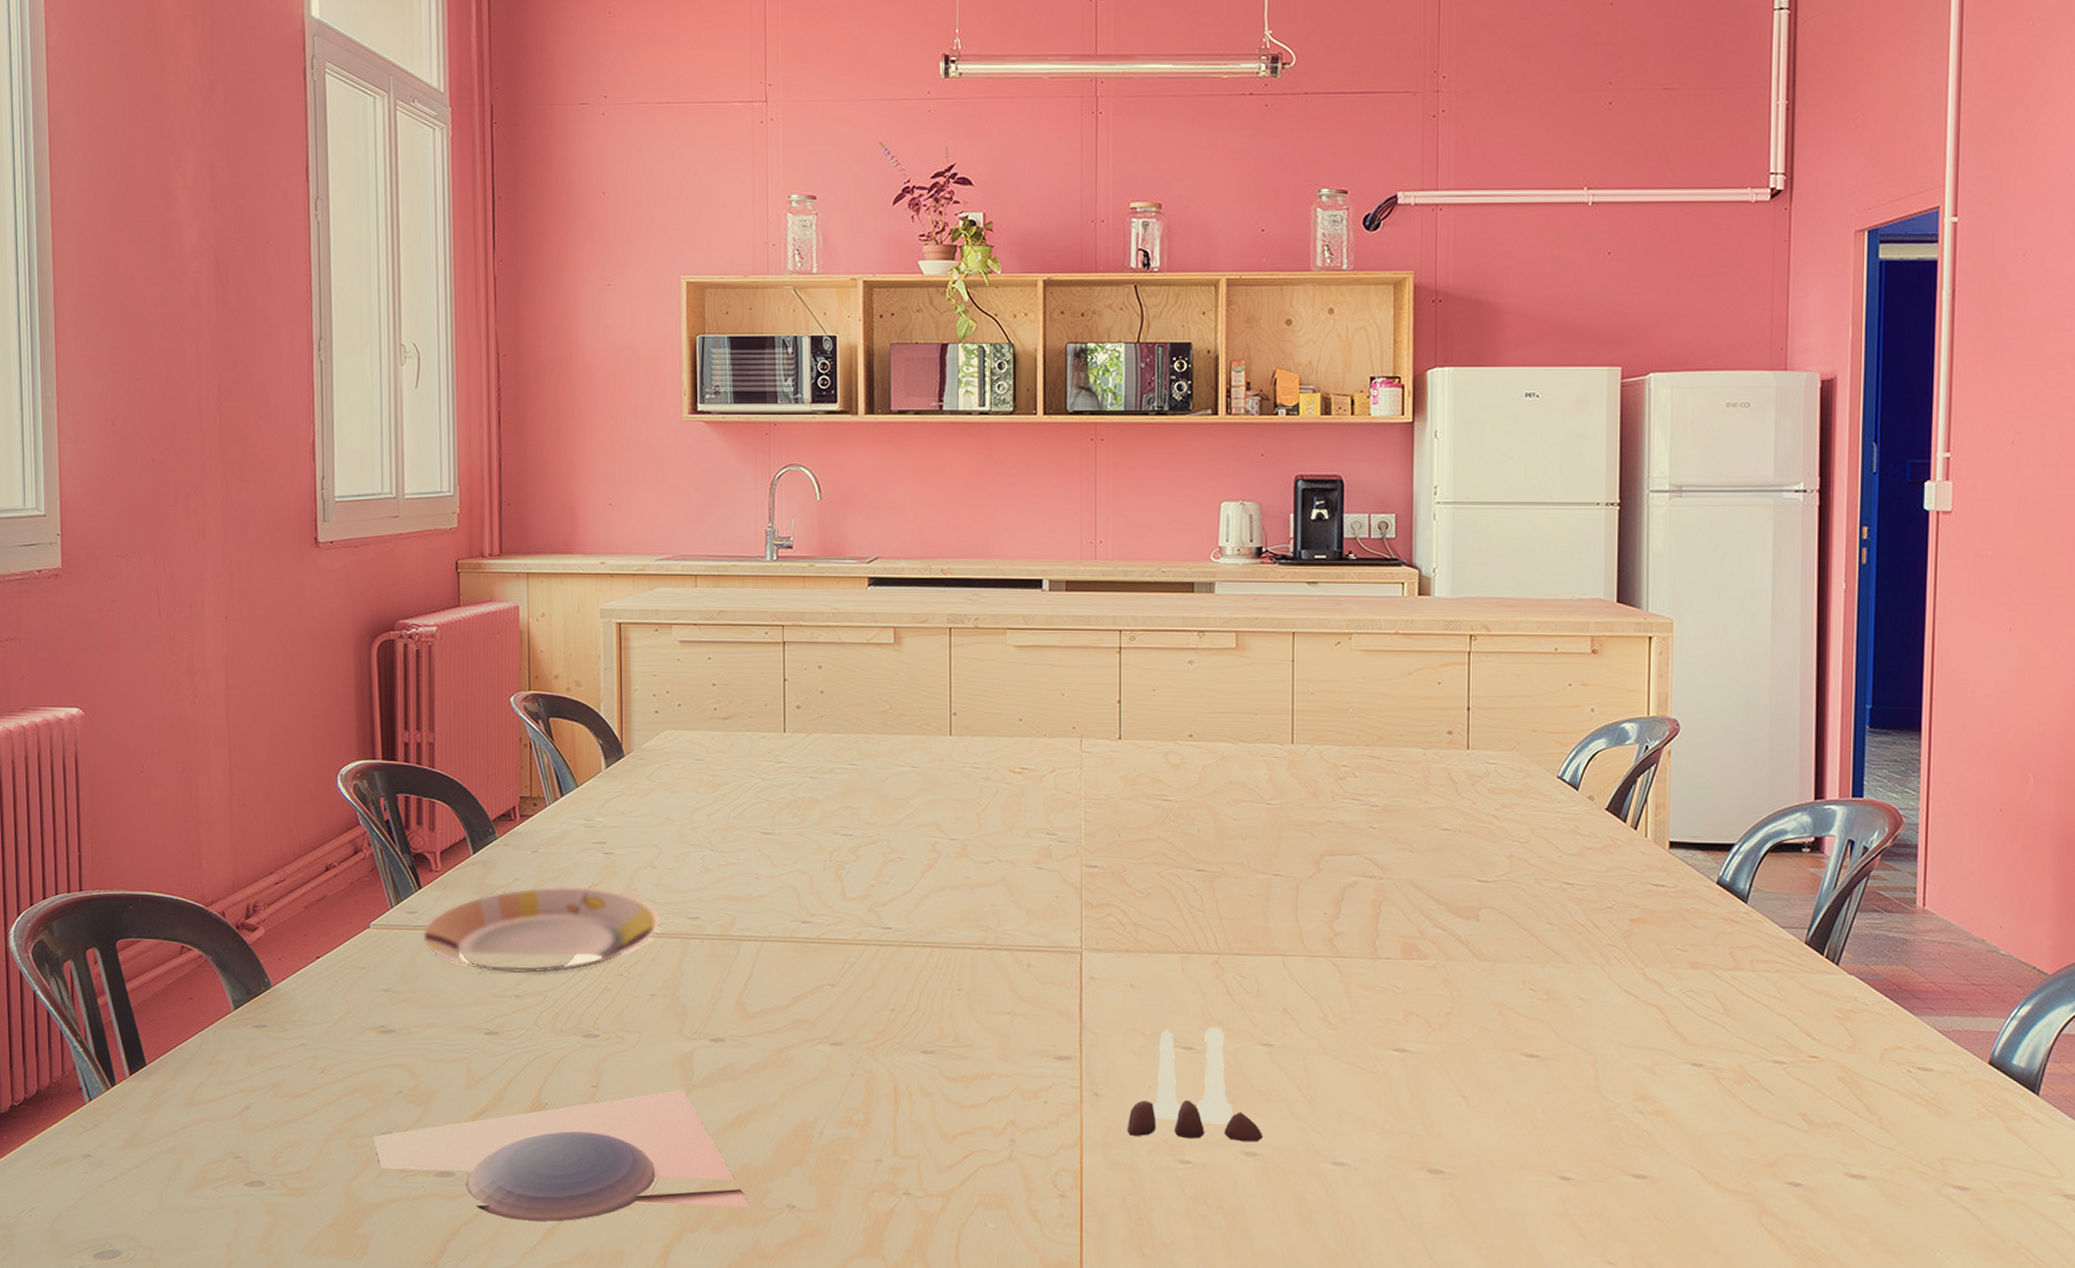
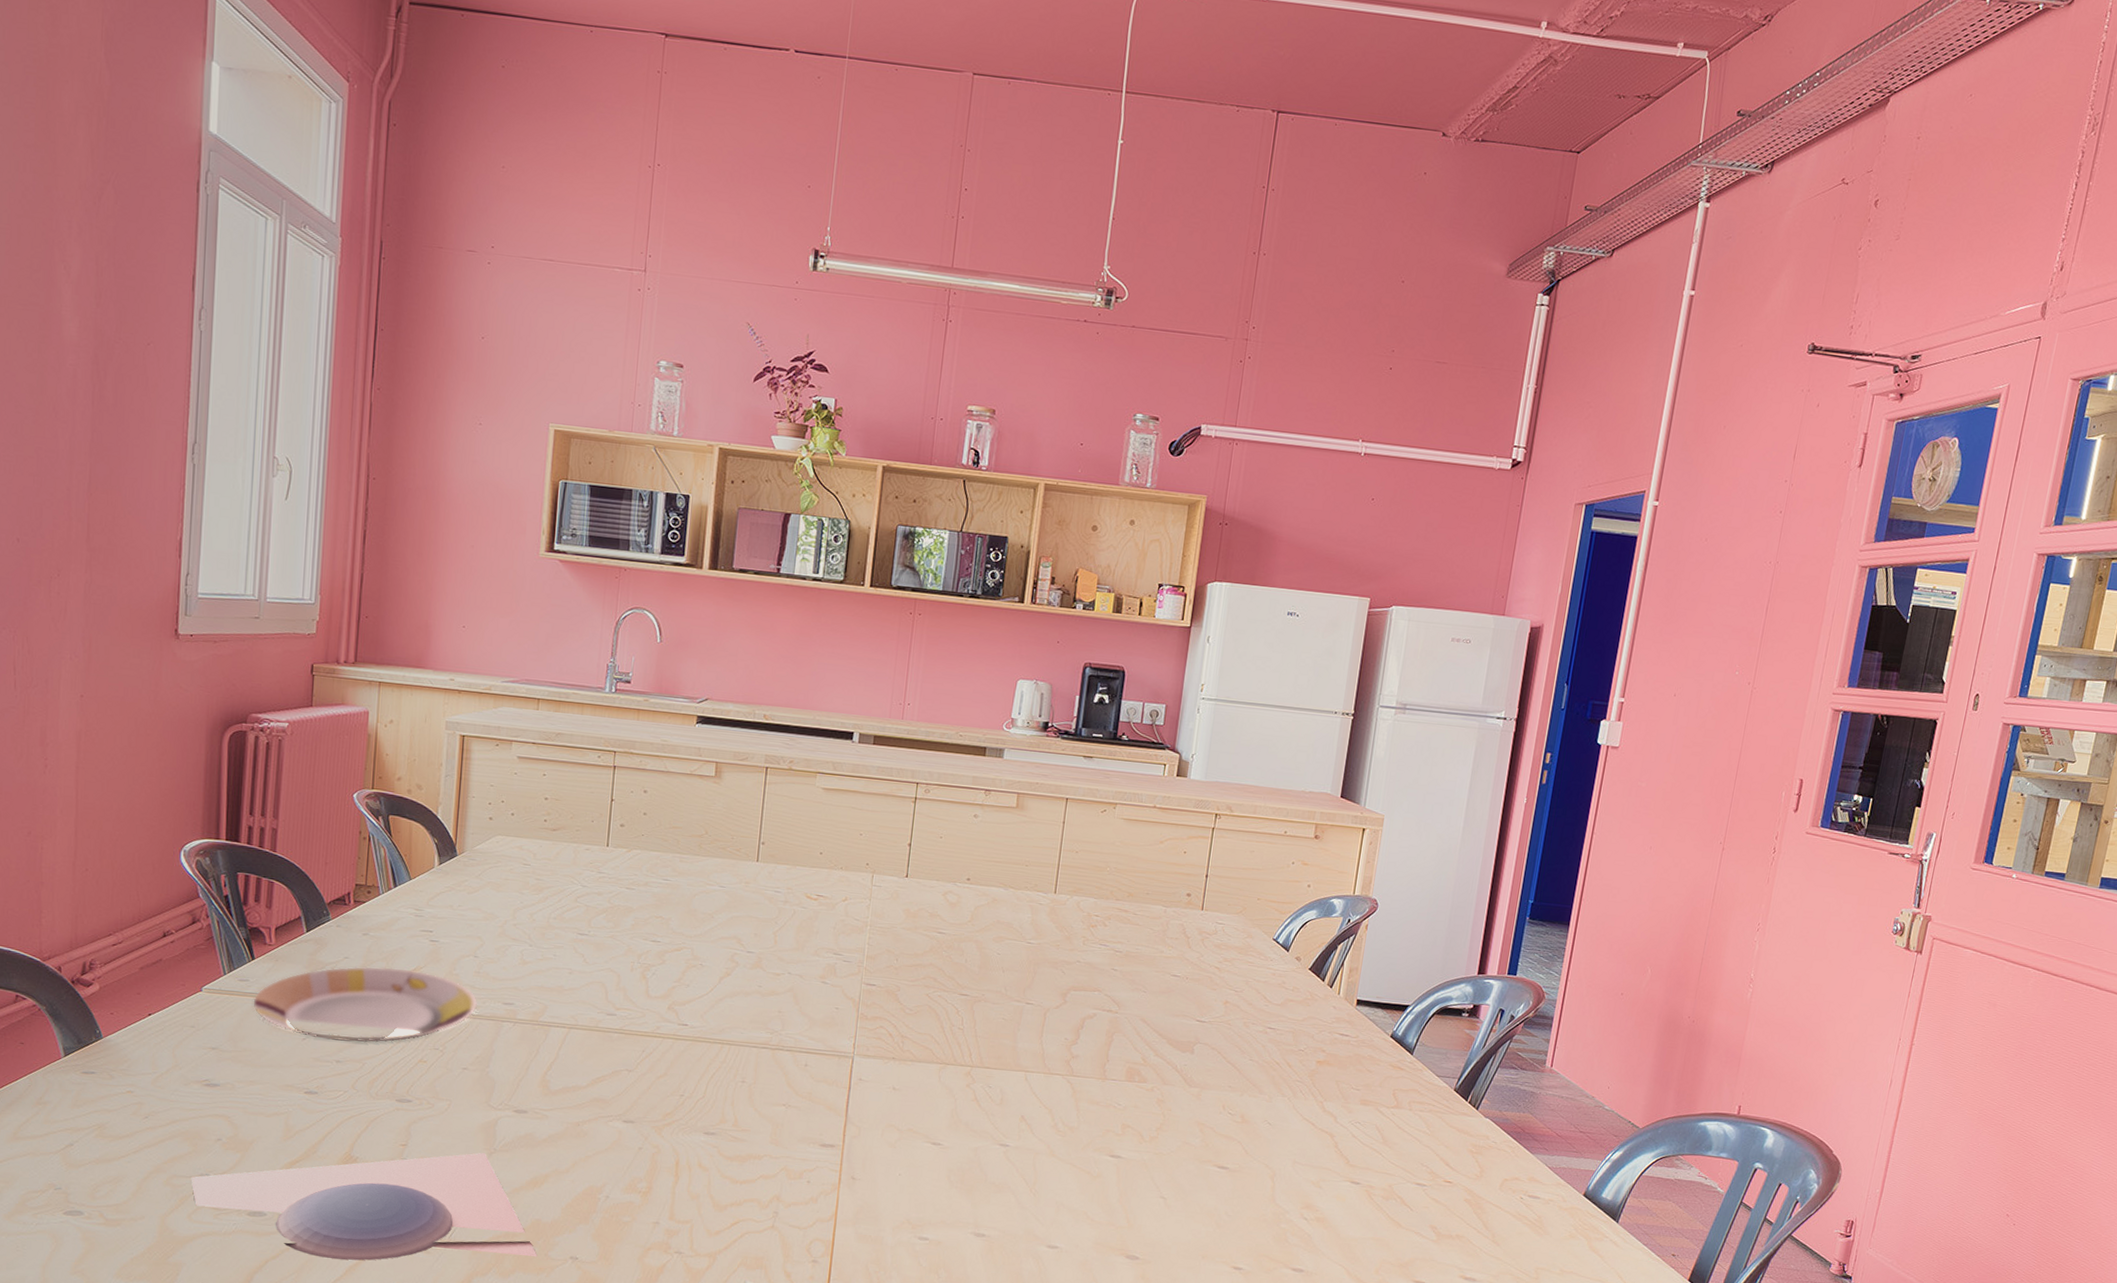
salt and pepper shaker set: present [1126,1027,1262,1142] -> none [876,1127,992,1225]

